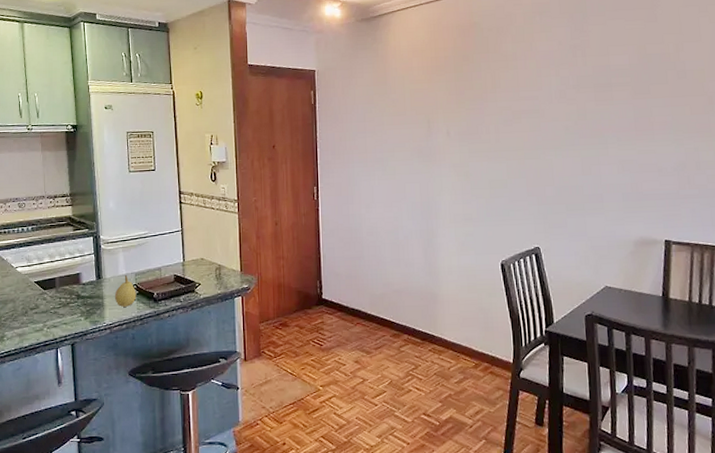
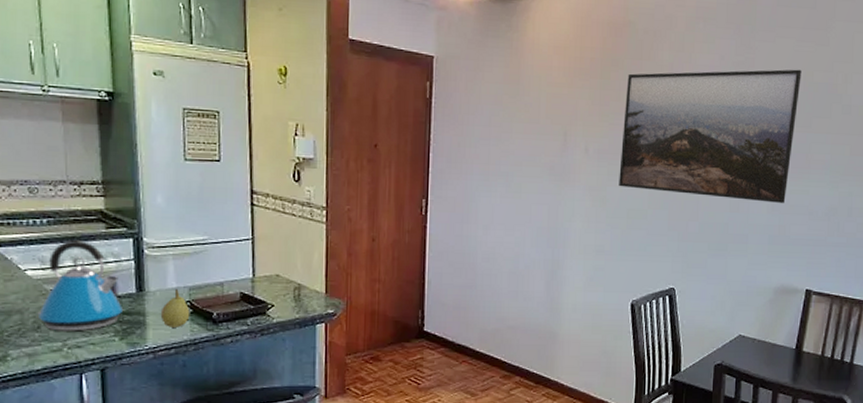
kettle: none [25,242,86,315] -> present [37,240,122,331]
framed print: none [477,44,635,164] -> present [619,69,802,203]

